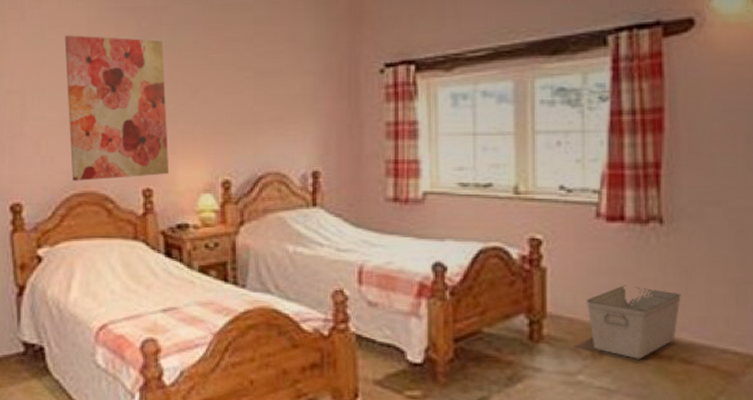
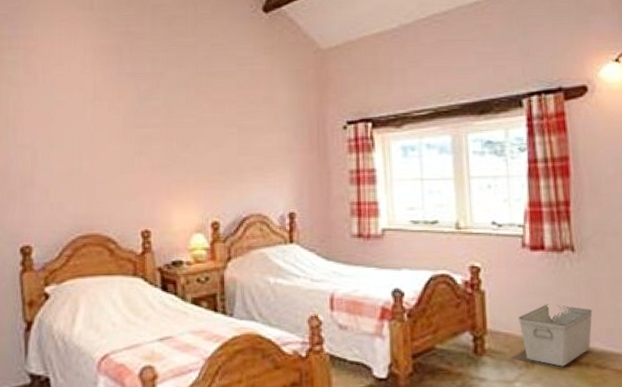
wall art: present [64,35,170,181] -> none [72,97,166,225]

